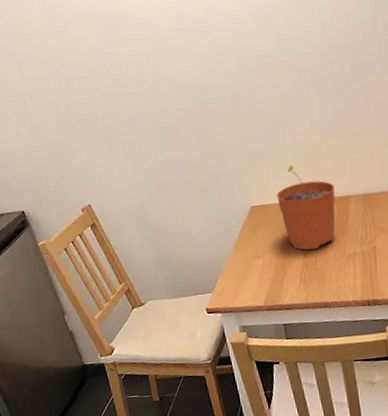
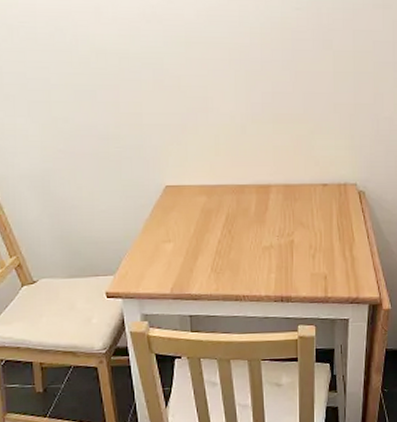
plant pot: present [276,165,336,250] -> none [194,147,256,237]

